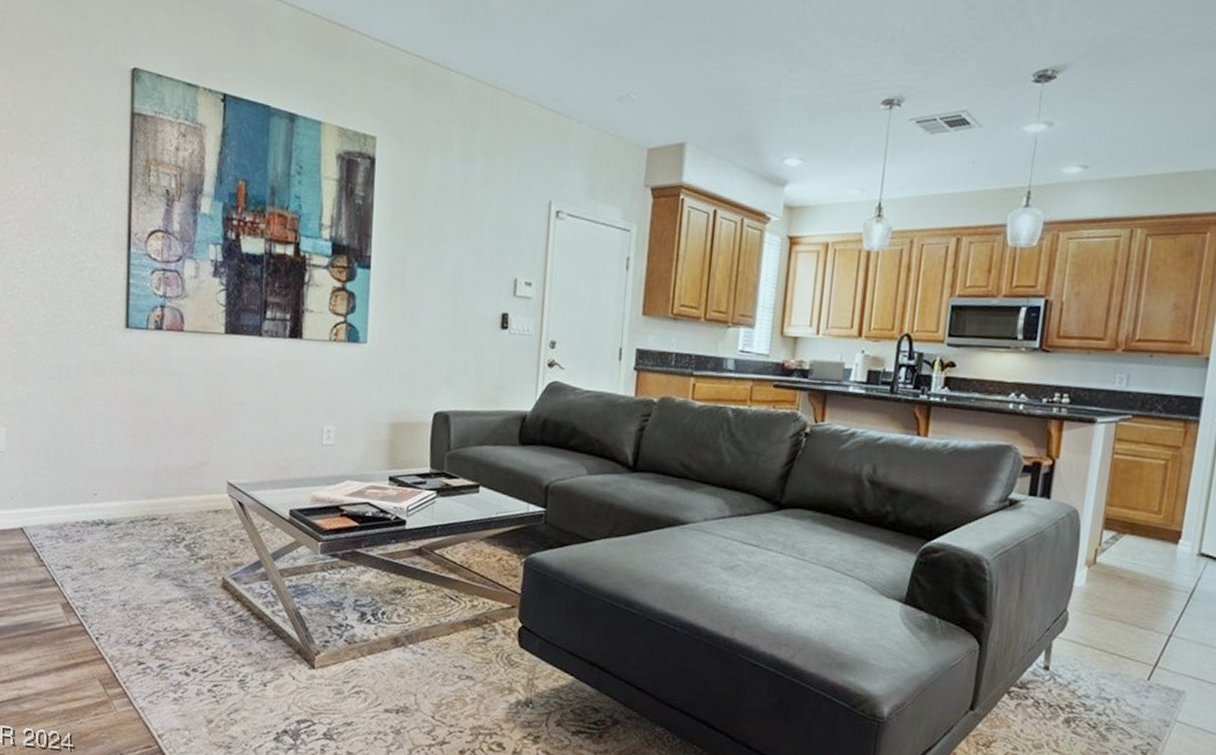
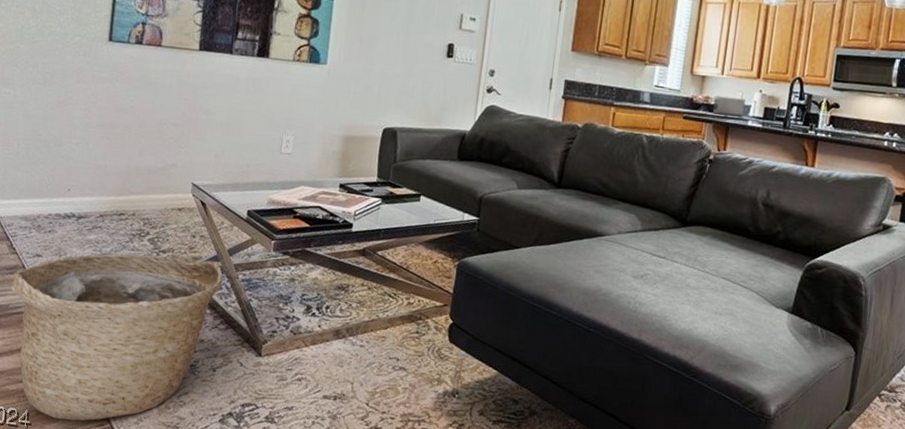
basket: none [41,562,268,743] -> present [10,254,224,421]

